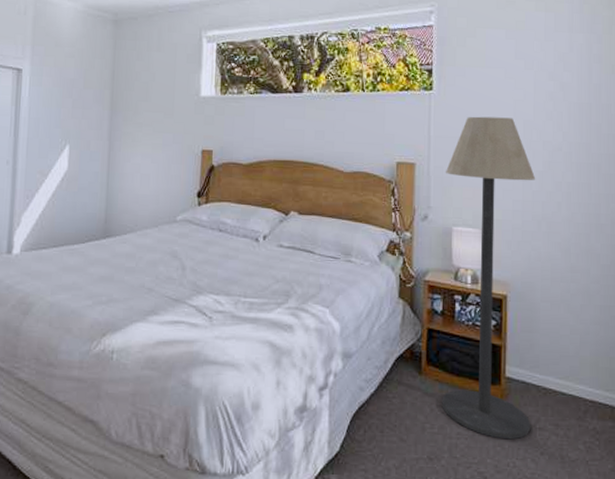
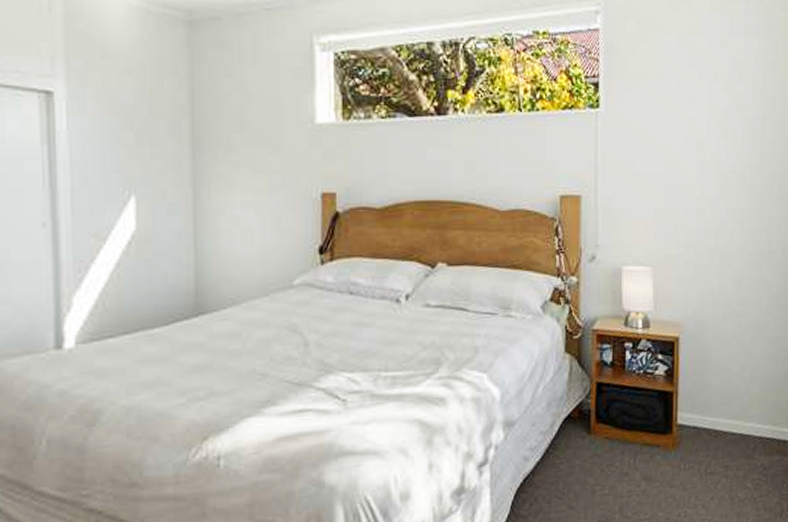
floor lamp: present [442,116,536,440] -> none [612,137,709,490]

